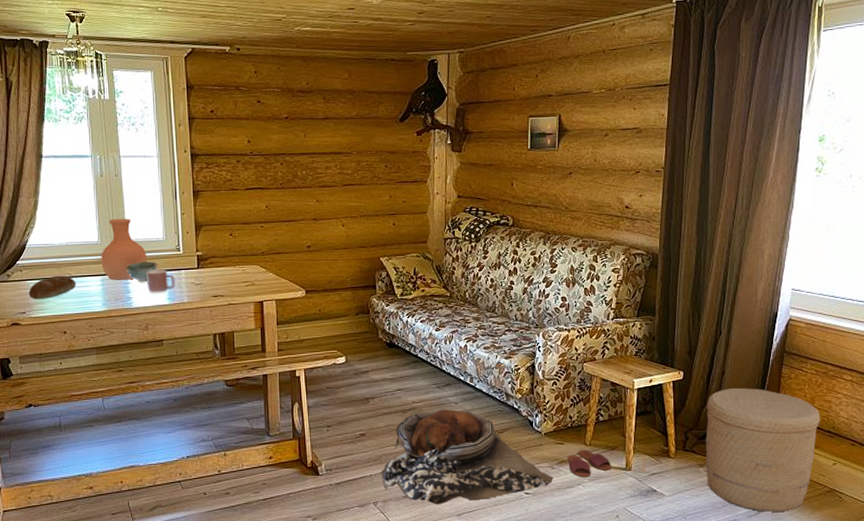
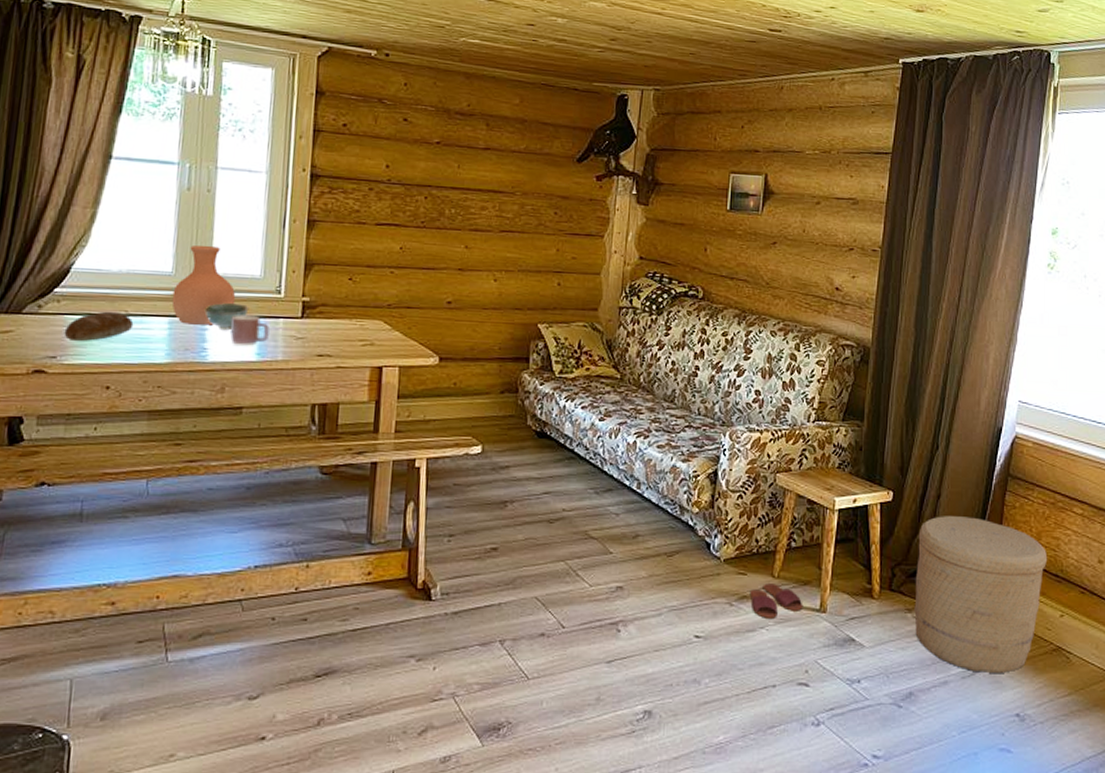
dog bed: present [380,408,553,504] -> none [512,520,731,646]

